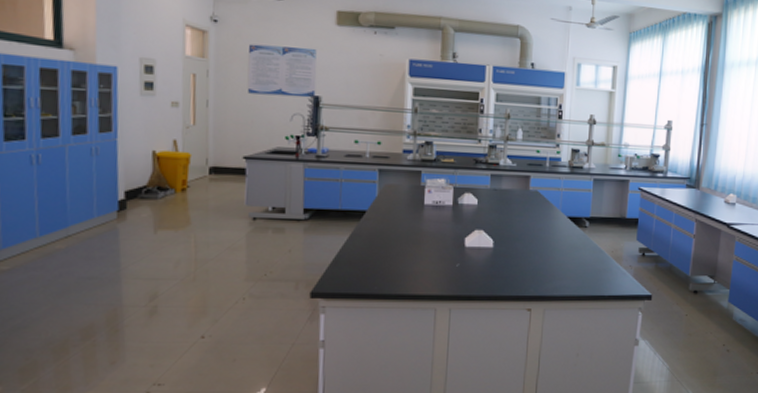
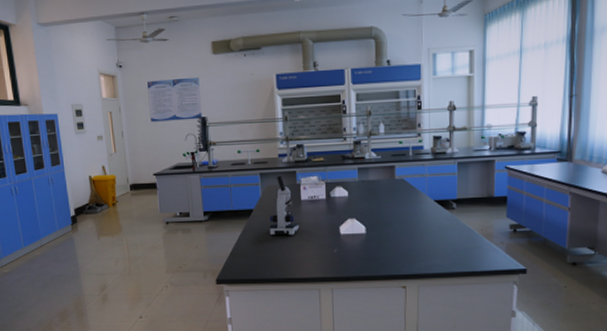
microscope: none [383,174,420,244] -> present [269,175,300,236]

